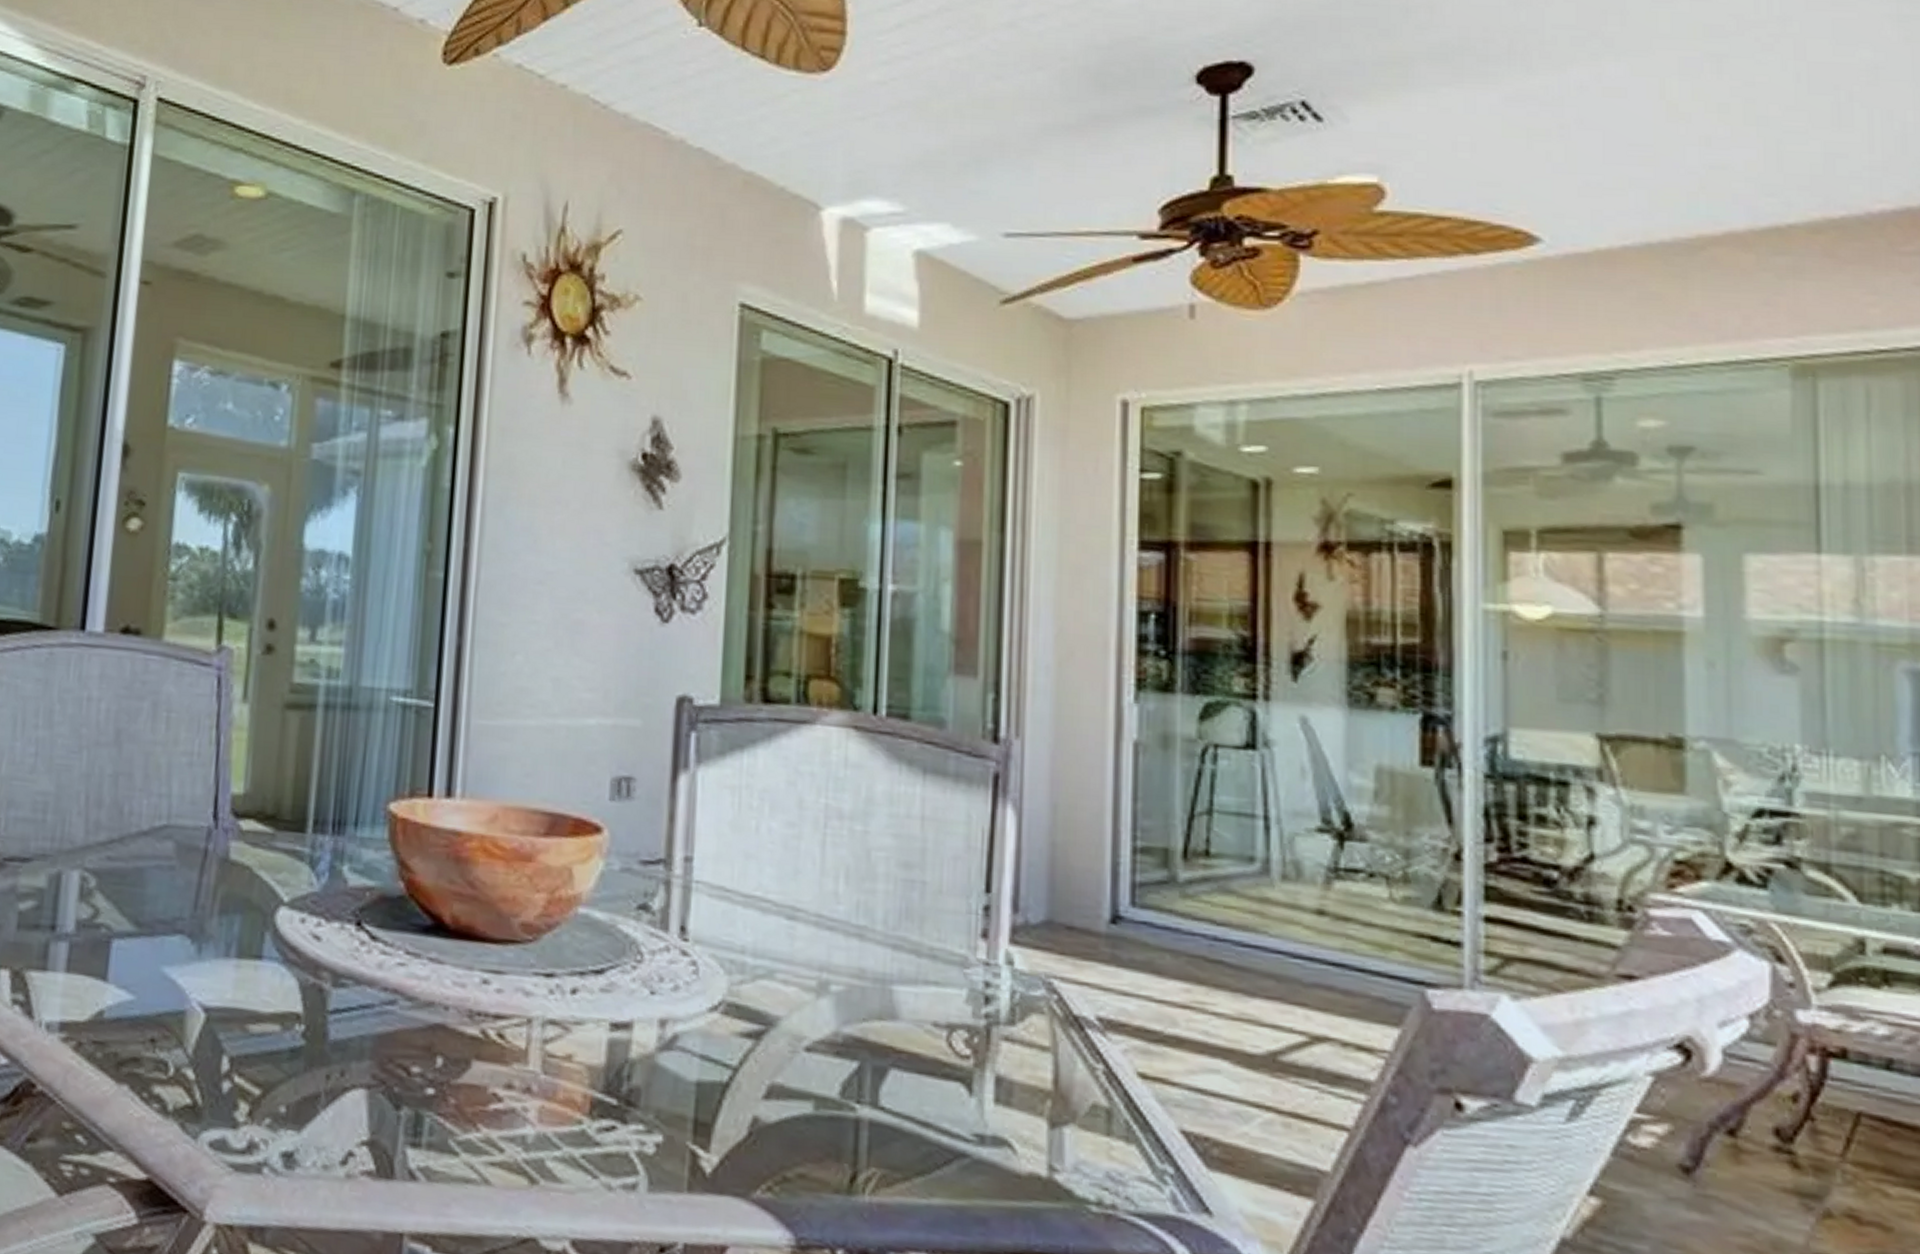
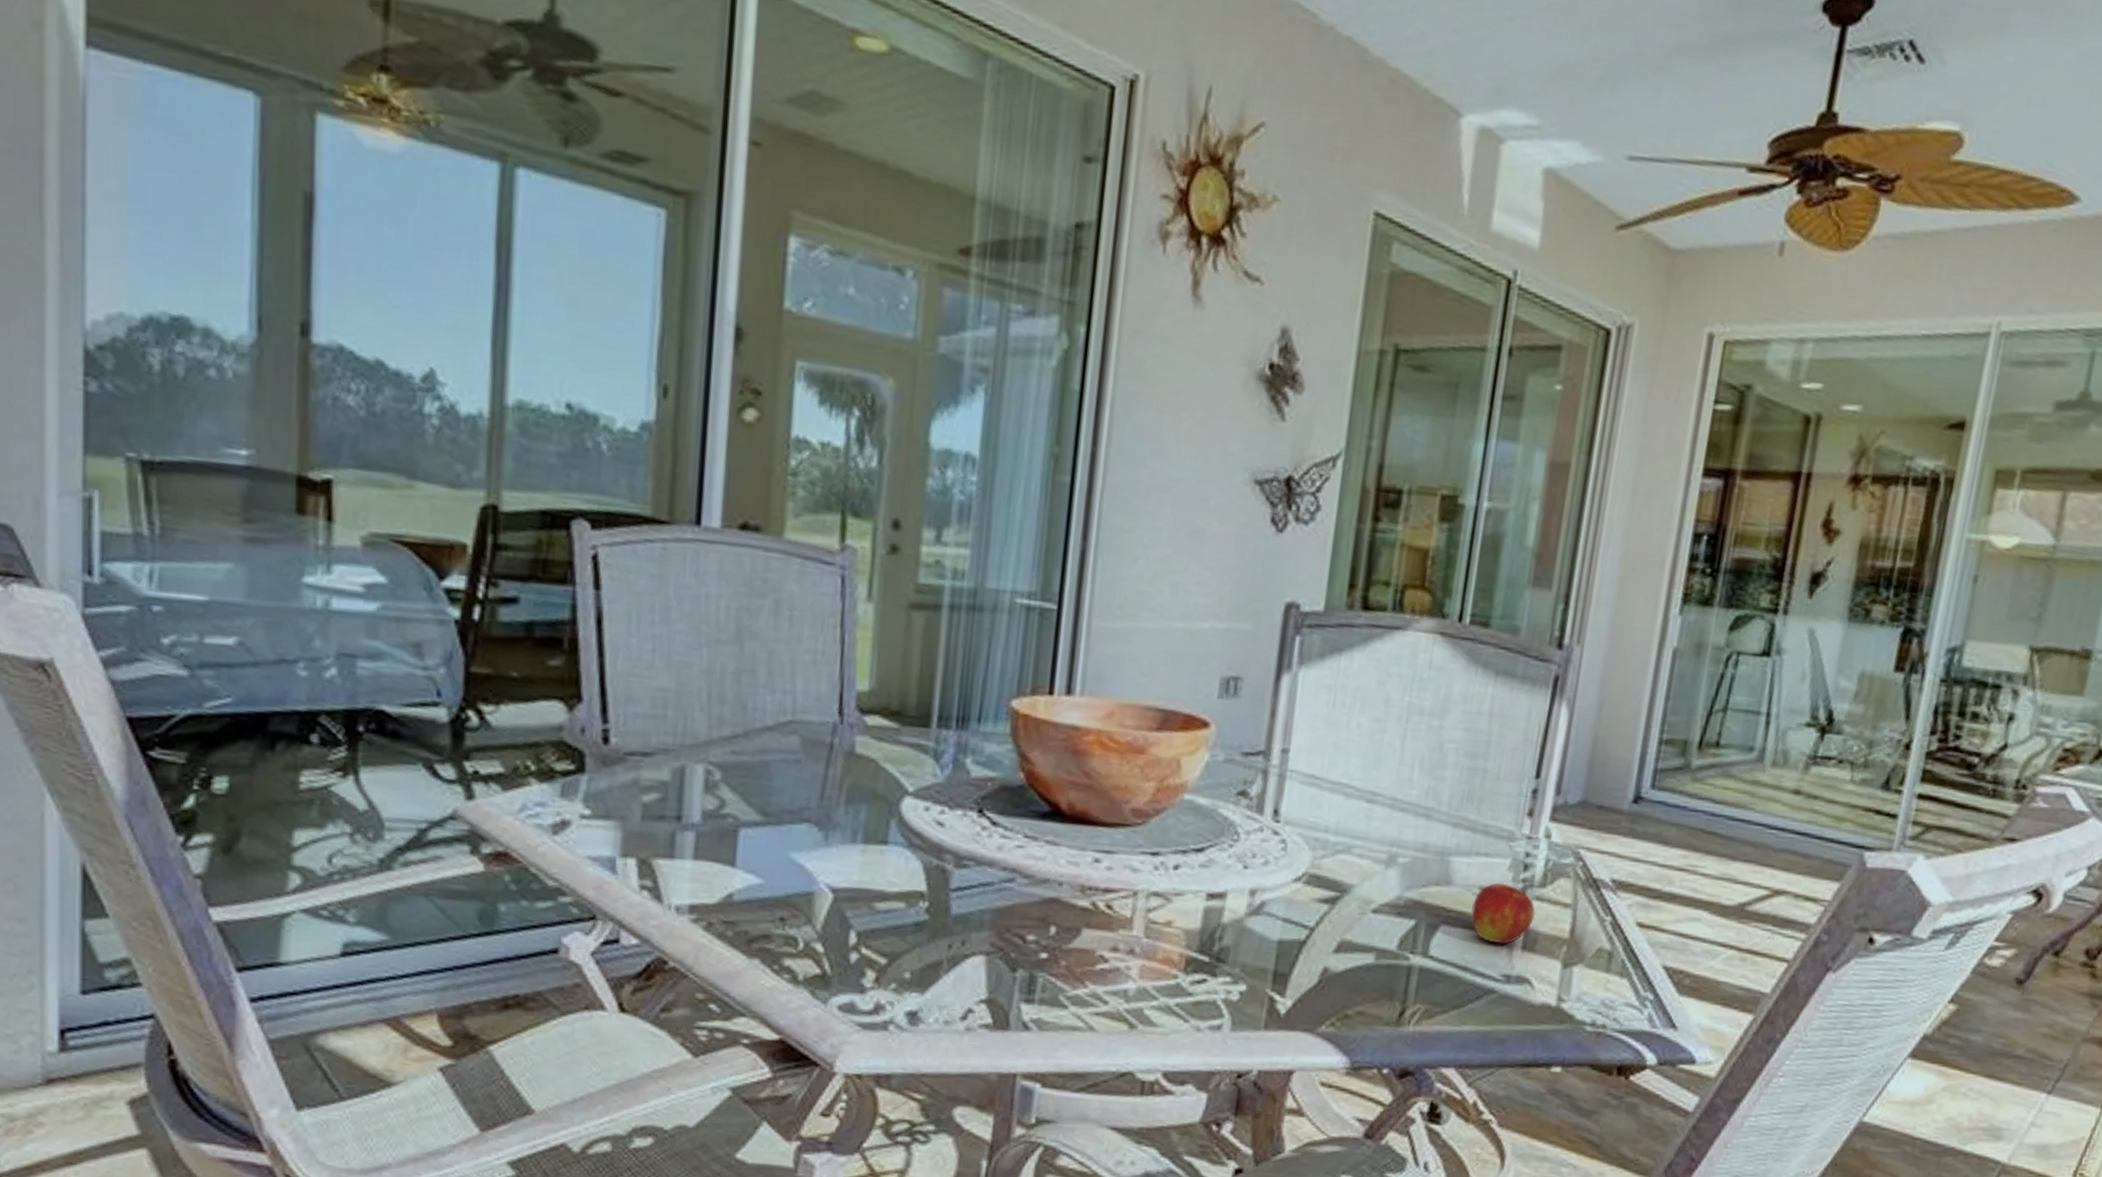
apple: none [926,1018,1006,1095] -> present [1471,882,1535,944]

